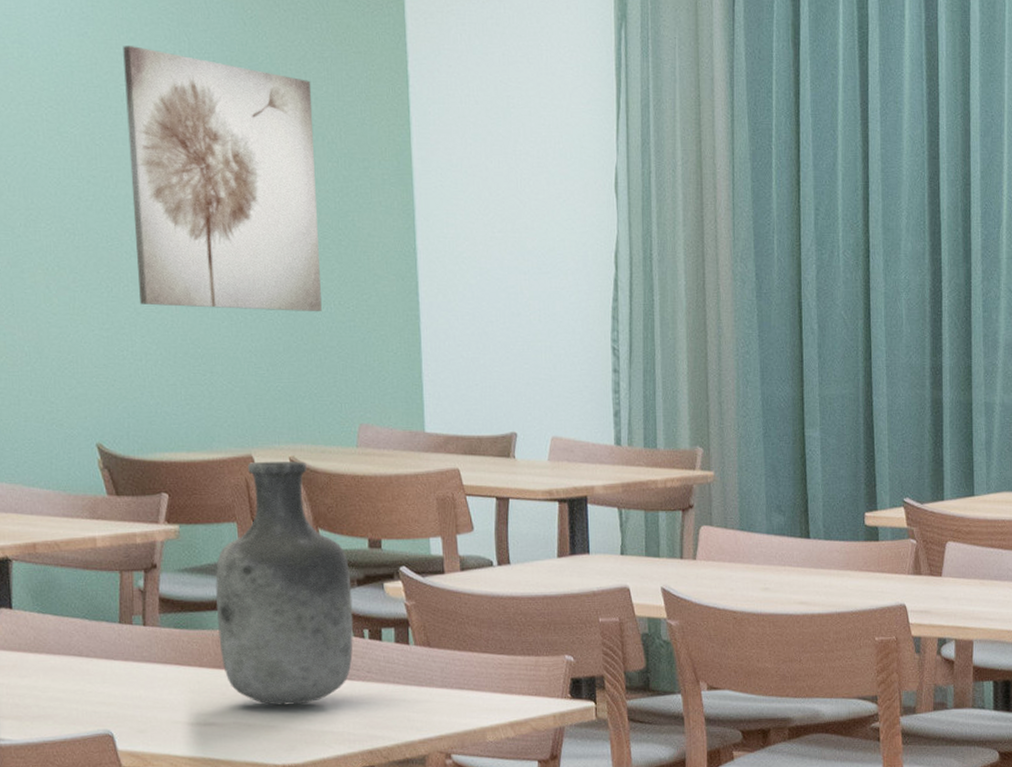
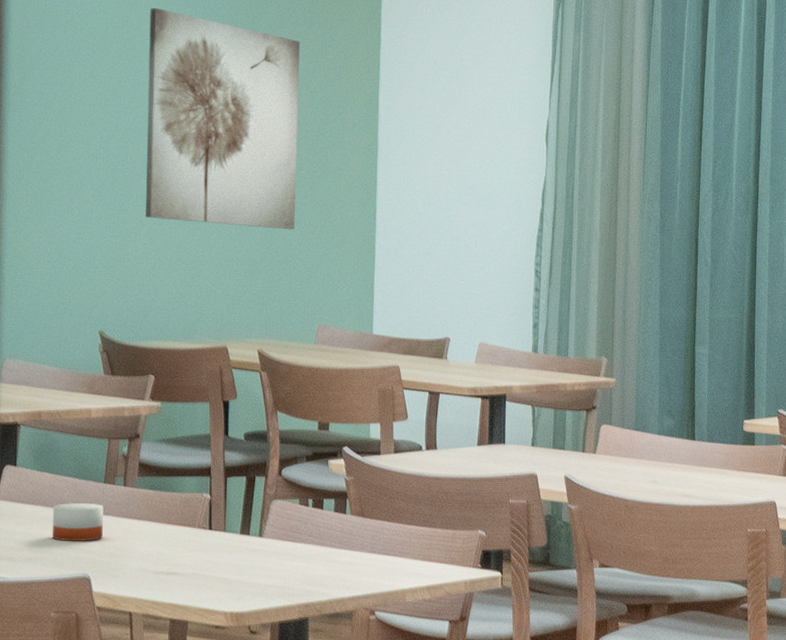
candle: none [60,647,124,693] -> present [52,502,103,541]
vase: present [215,461,354,706] -> none [185,352,301,561]

